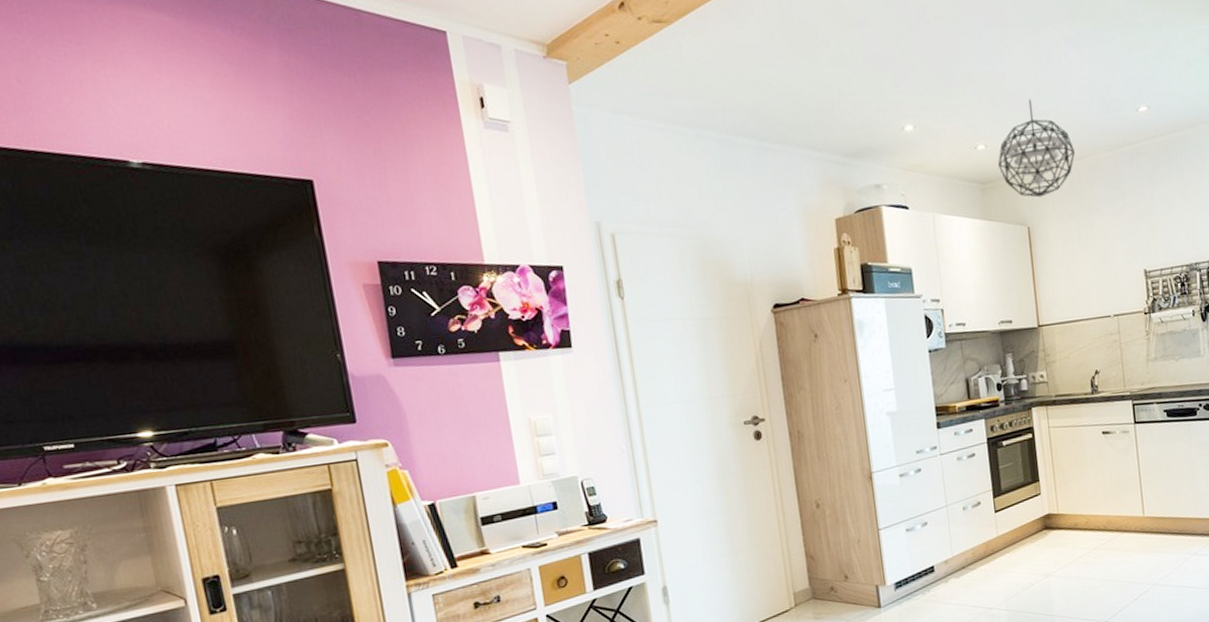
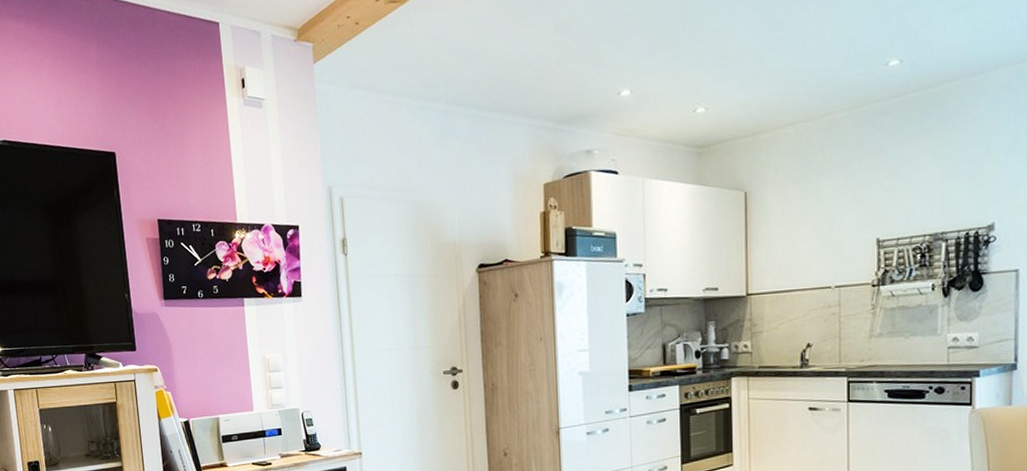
pendant light: present [998,99,1075,198] -> none [718,57,806,162]

